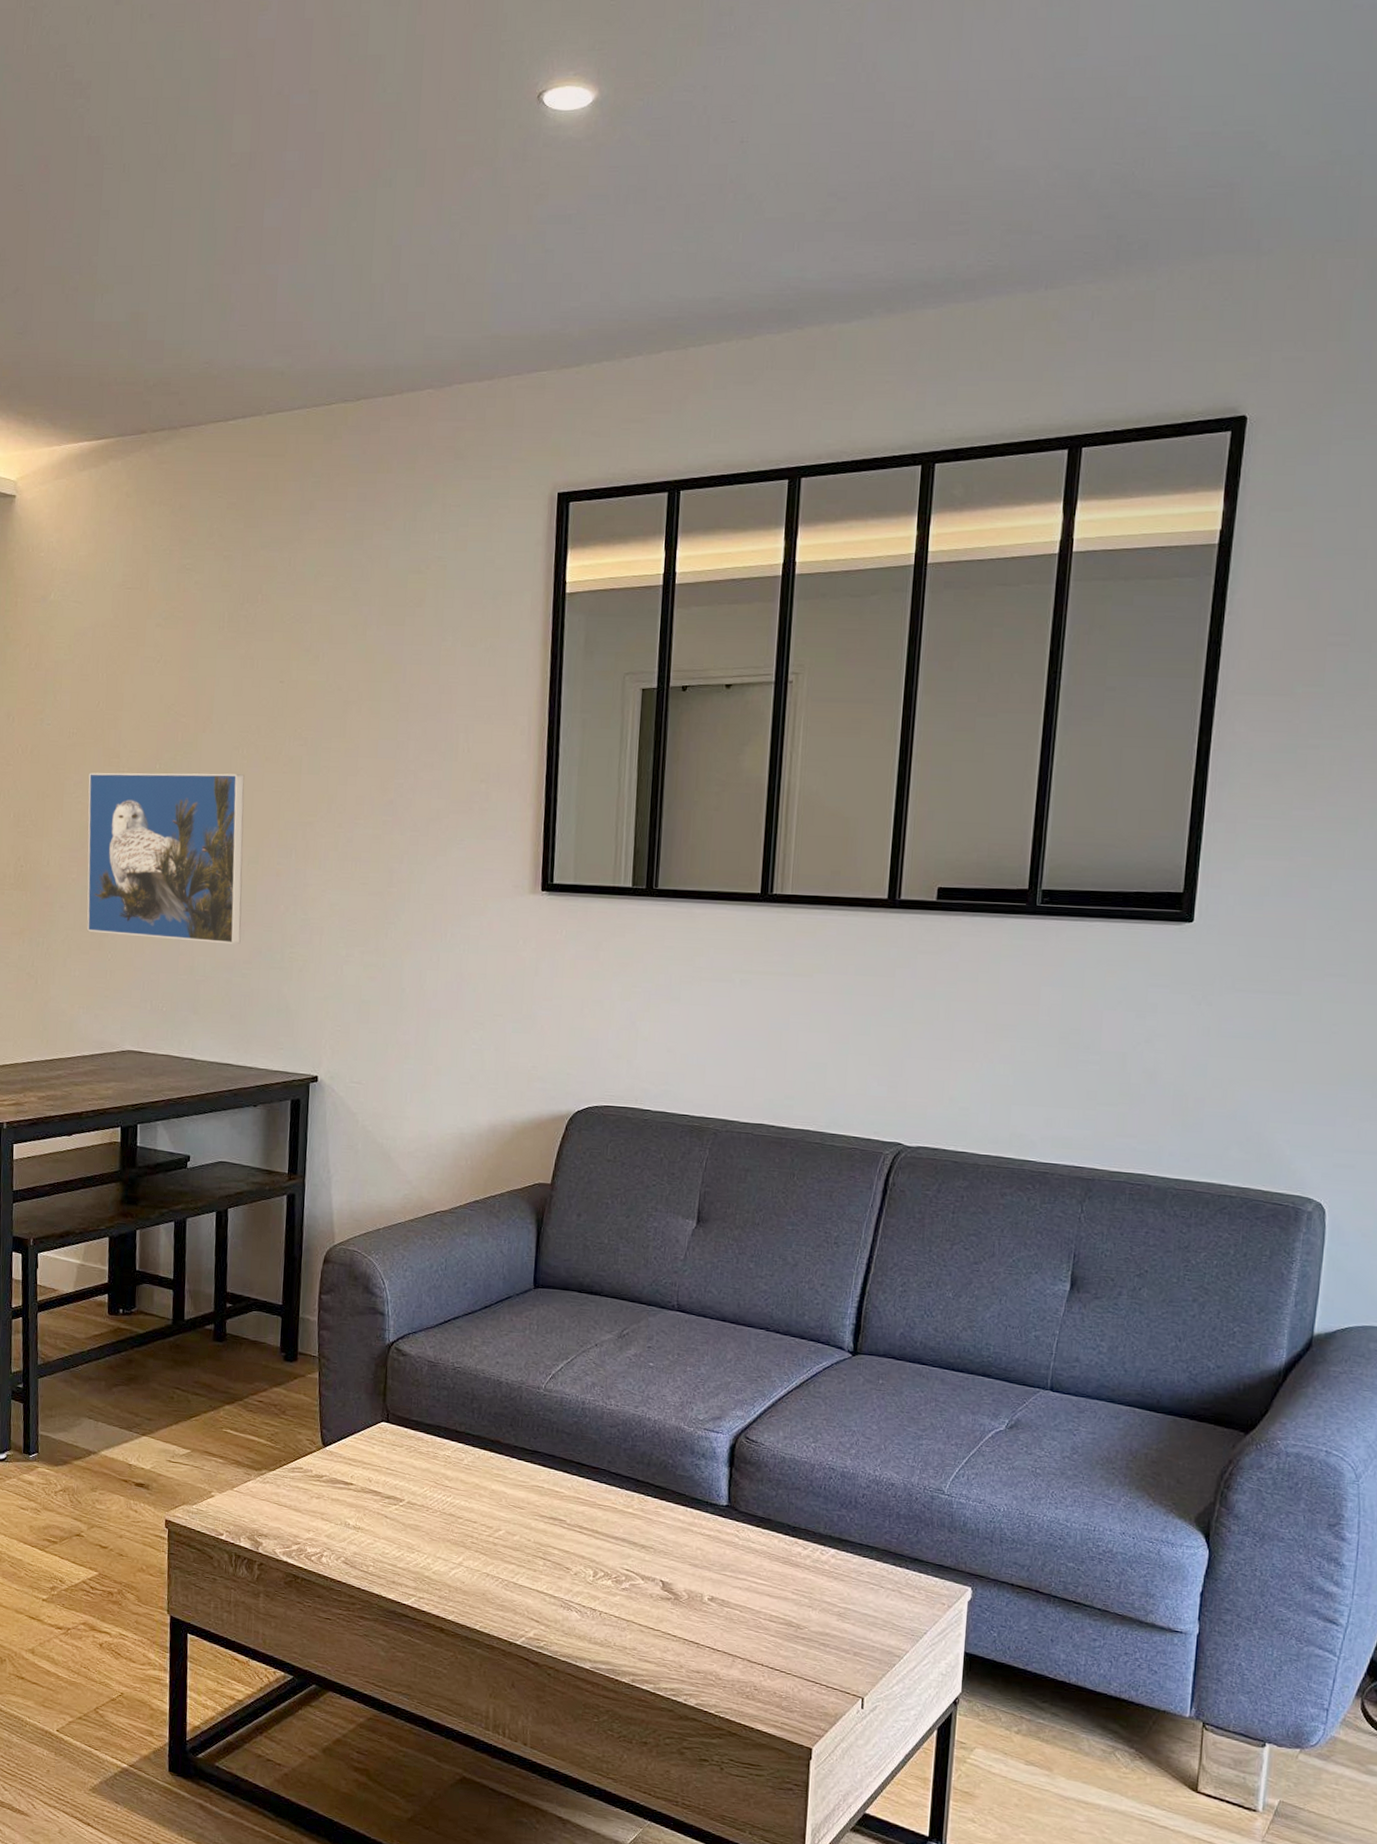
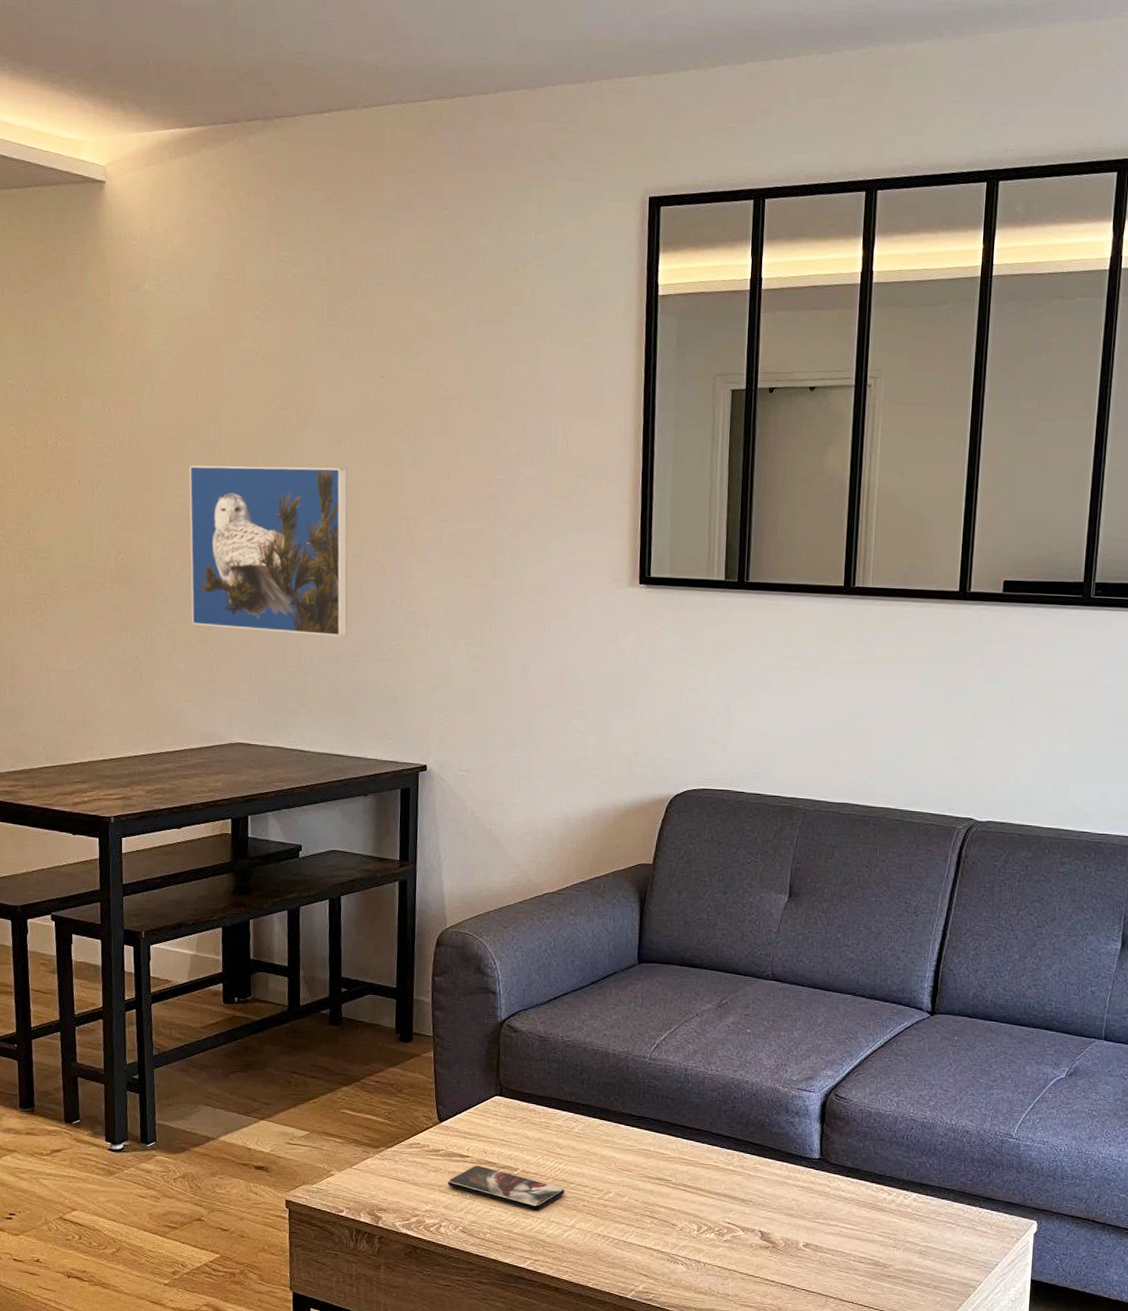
smartphone: none [330,1493,453,1545] -> present [448,1165,565,1211]

